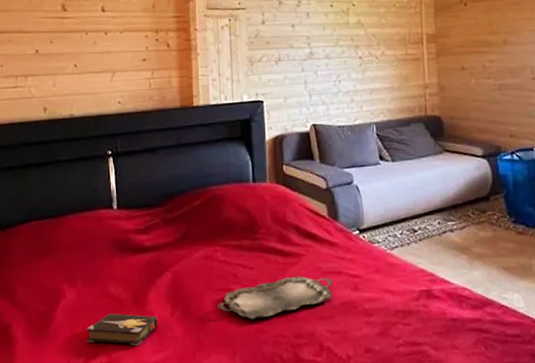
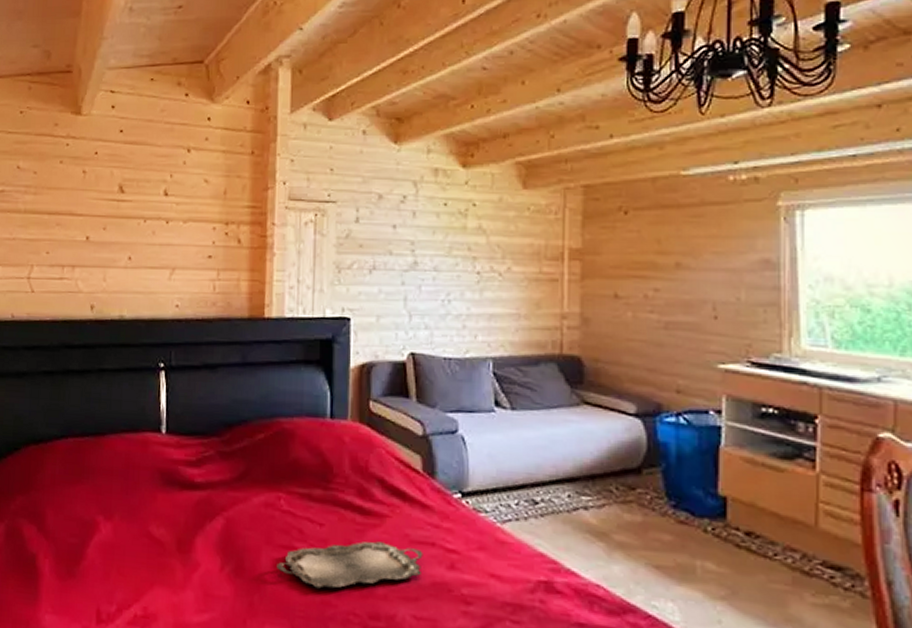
hardback book: present [87,313,158,345] -> none [121,558,205,601]

